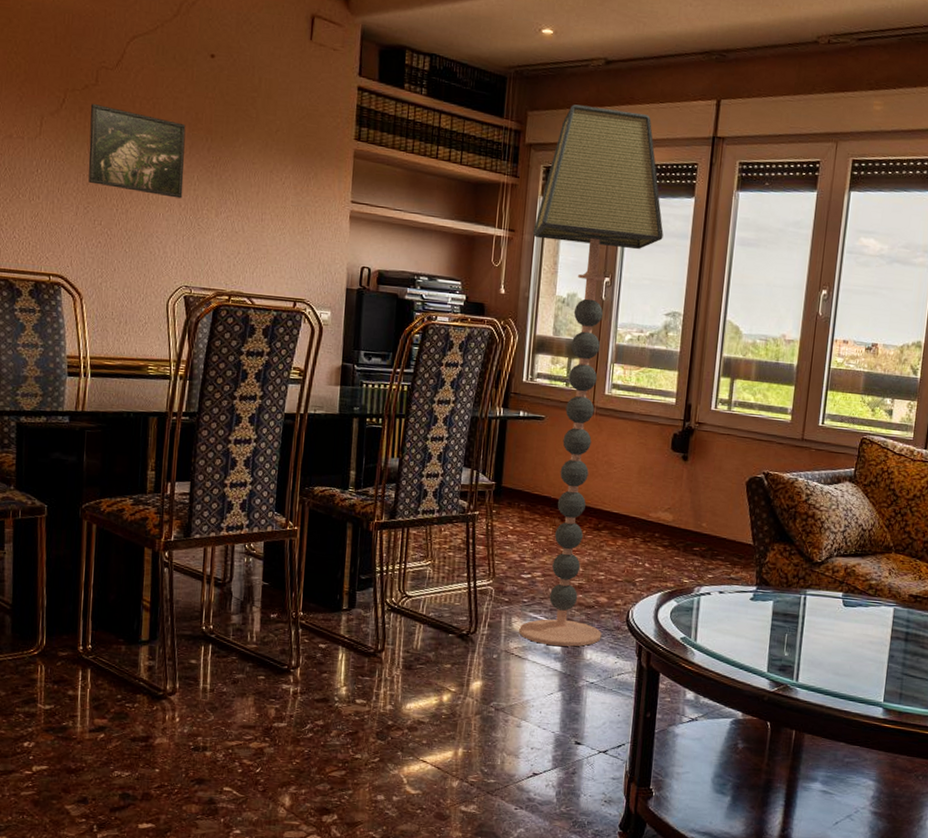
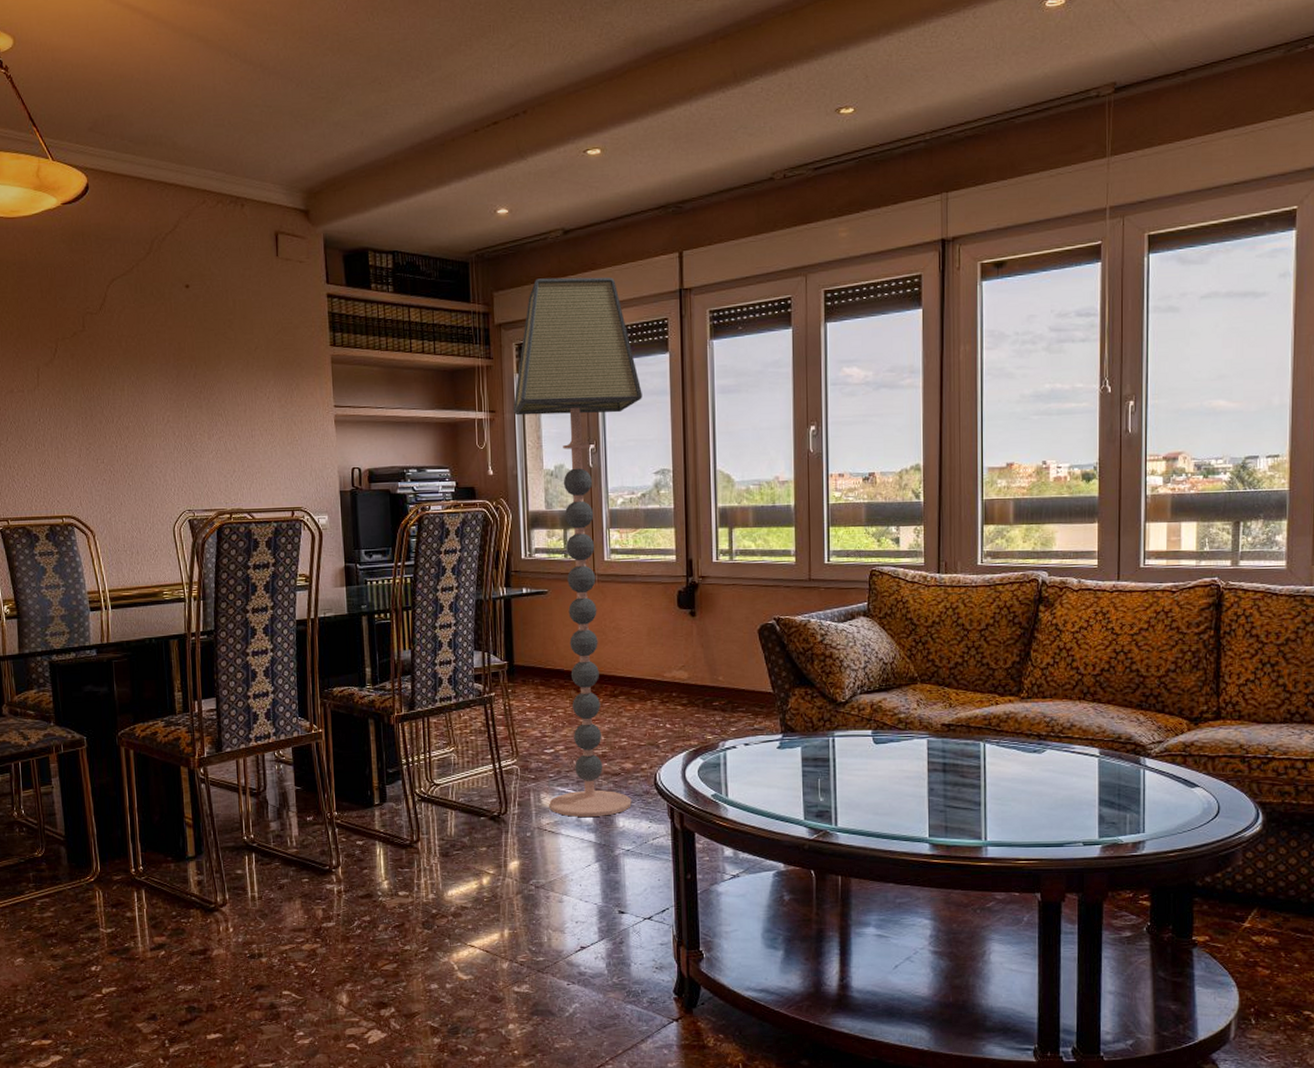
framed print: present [88,104,186,199] -> none [80,349,176,427]

